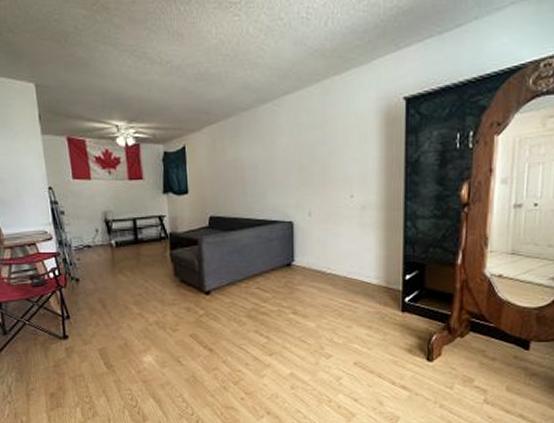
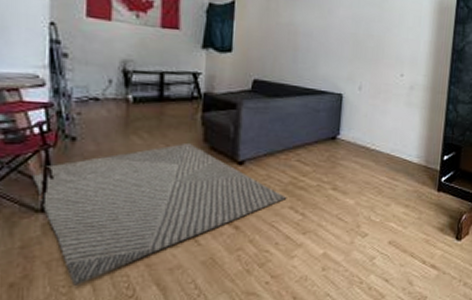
rug: none [52,277,250,396] -> present [30,142,286,286]

